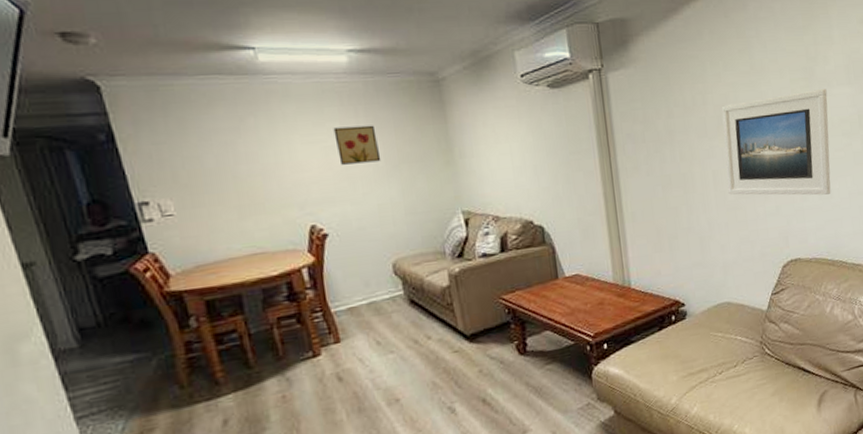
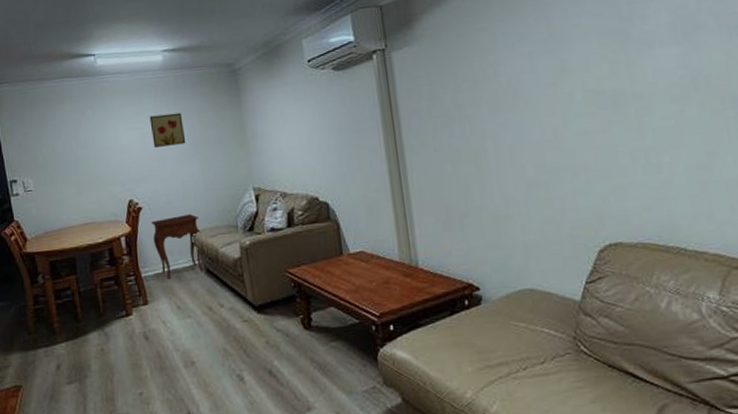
side table: none [340,240,406,313] -> present [151,213,203,279]
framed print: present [722,89,831,195] -> none [517,51,660,171]

